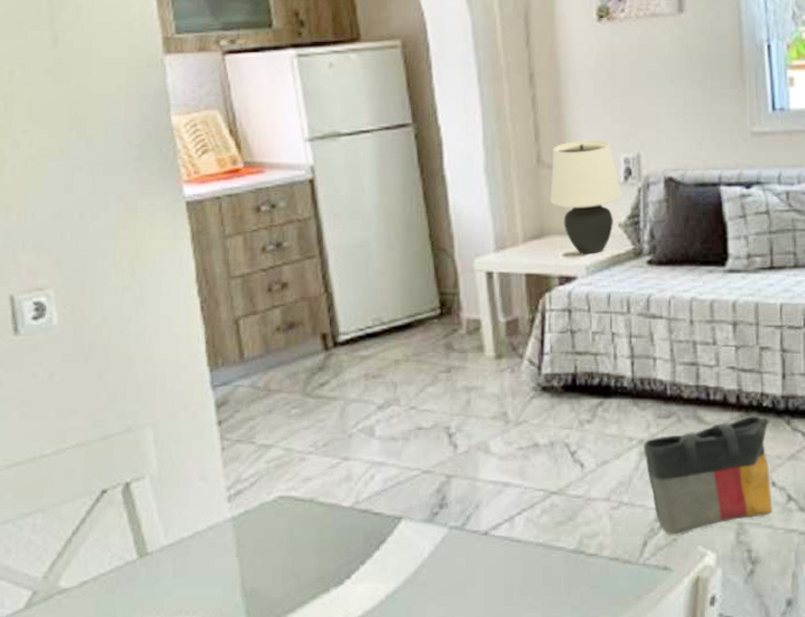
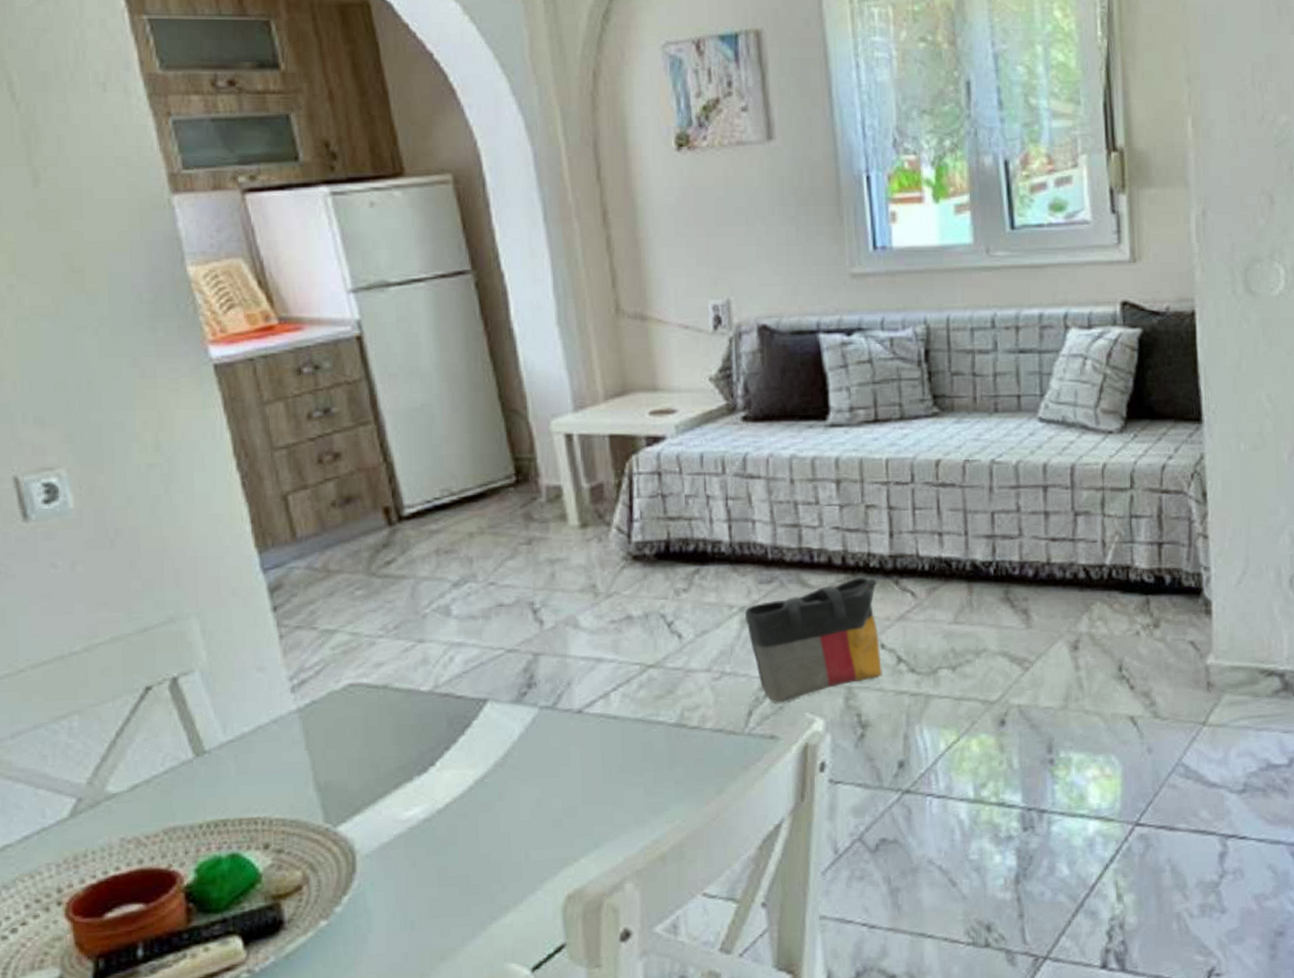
table lamp: present [550,139,622,254] -> none [632,285,712,412]

